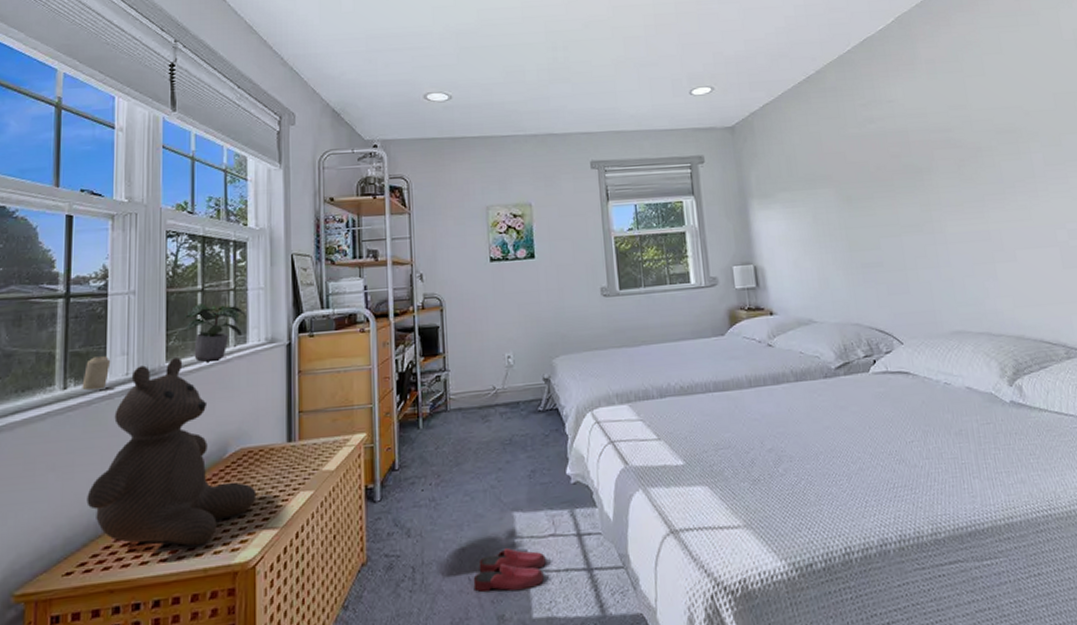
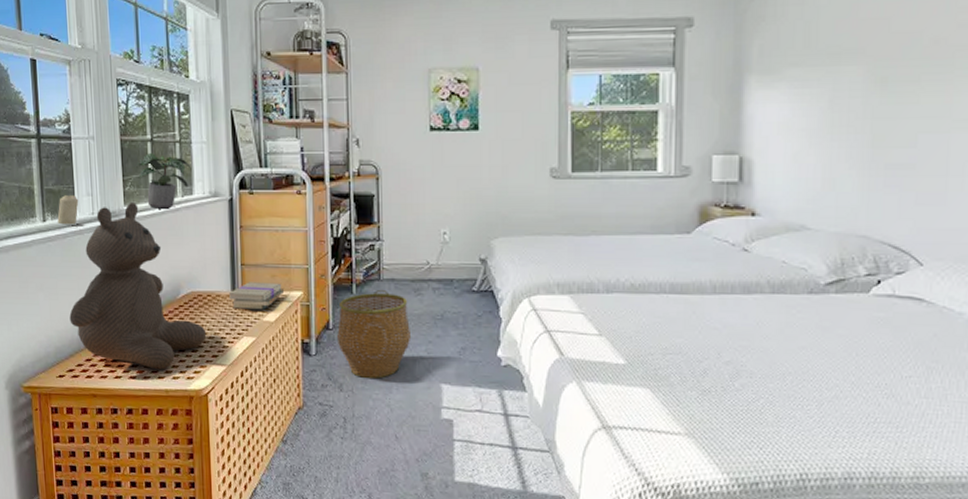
books: none [285,426,347,462] -> present [229,282,285,310]
basket: none [404,420,481,519] -> present [337,289,412,379]
slippers: present [473,547,546,592] -> none [400,414,471,455]

